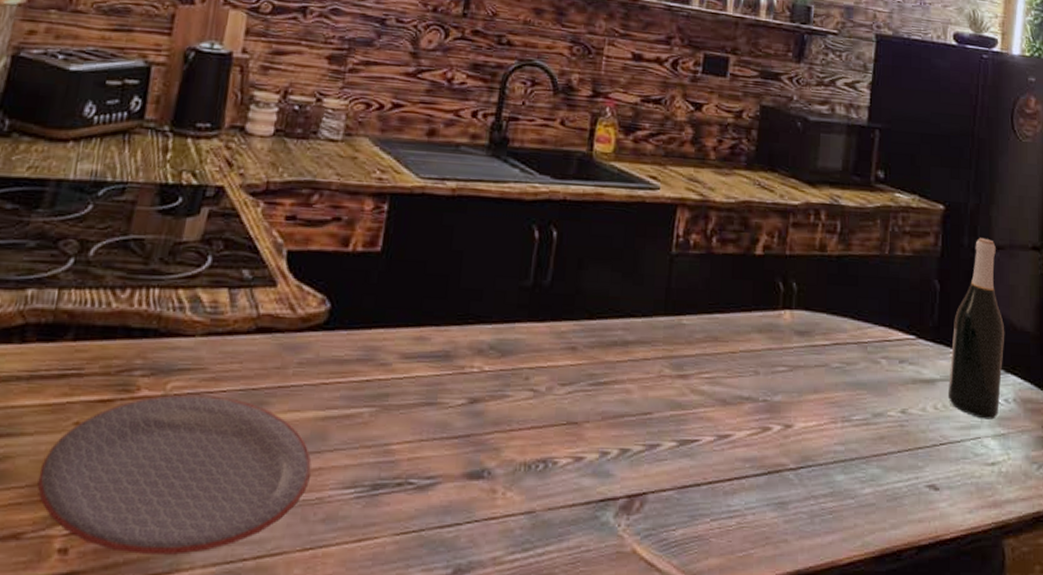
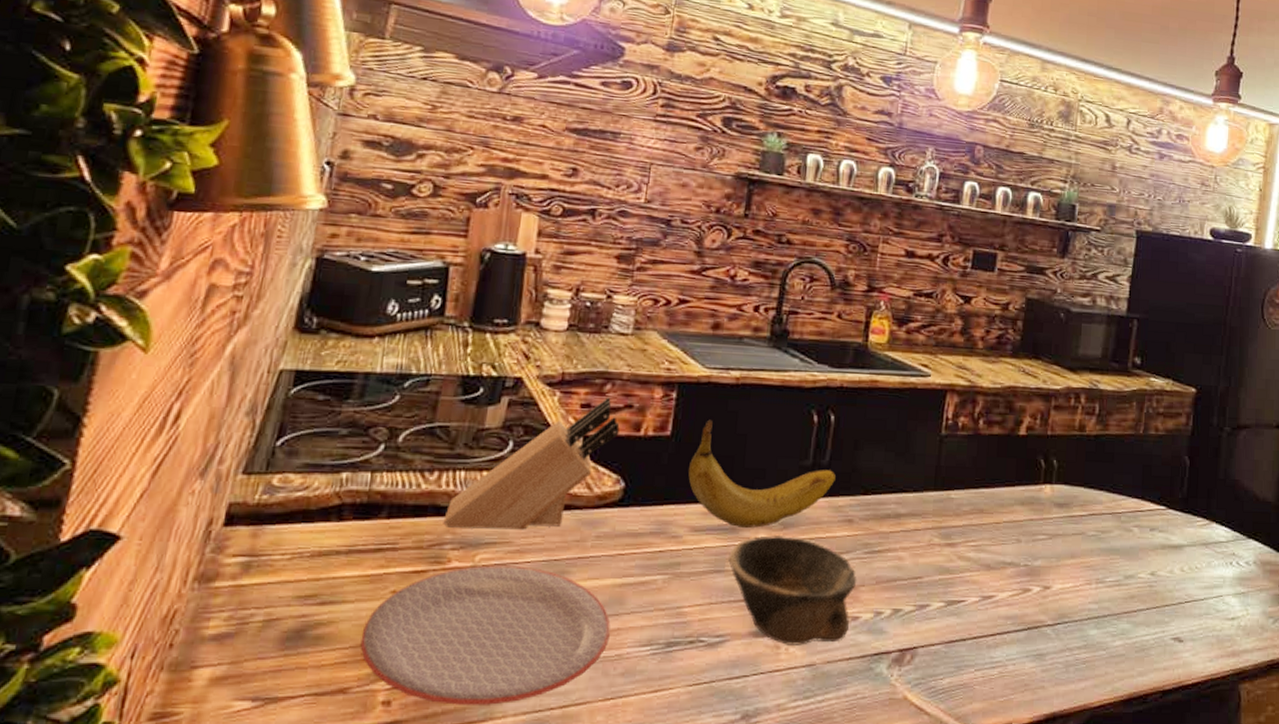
knife block: none [133,208,327,355] -> present [443,397,620,530]
banana: none [399,234,558,355] -> present [688,419,836,528]
bowl: none [441,362,581,489] -> present [728,534,857,645]
wine bottle: present [947,237,1005,420] -> none [1193,417,1249,580]

